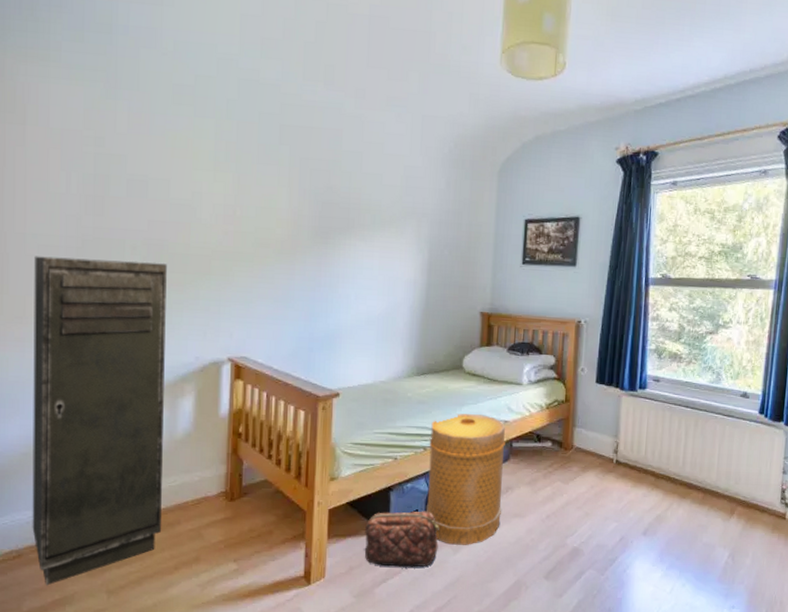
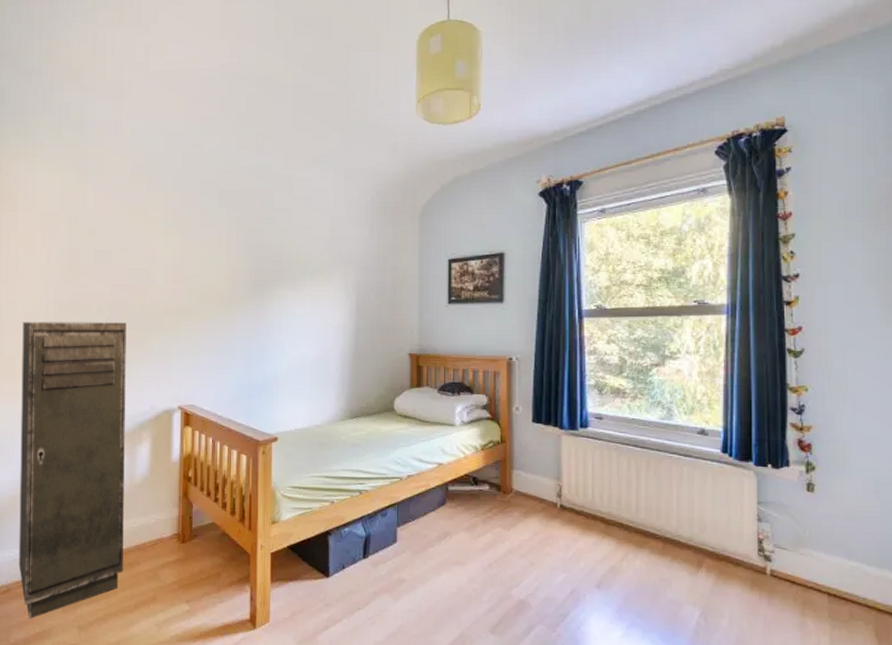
cosmetic bag: present [364,511,439,567] -> none [306,556,378,615]
basket: present [425,413,505,545] -> none [364,456,441,594]

